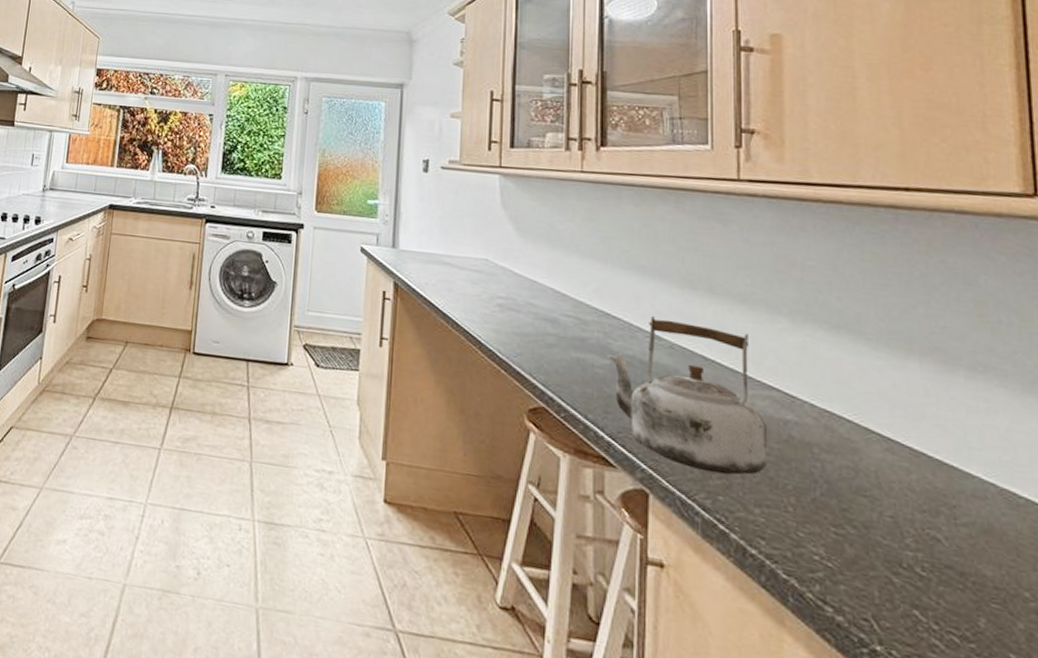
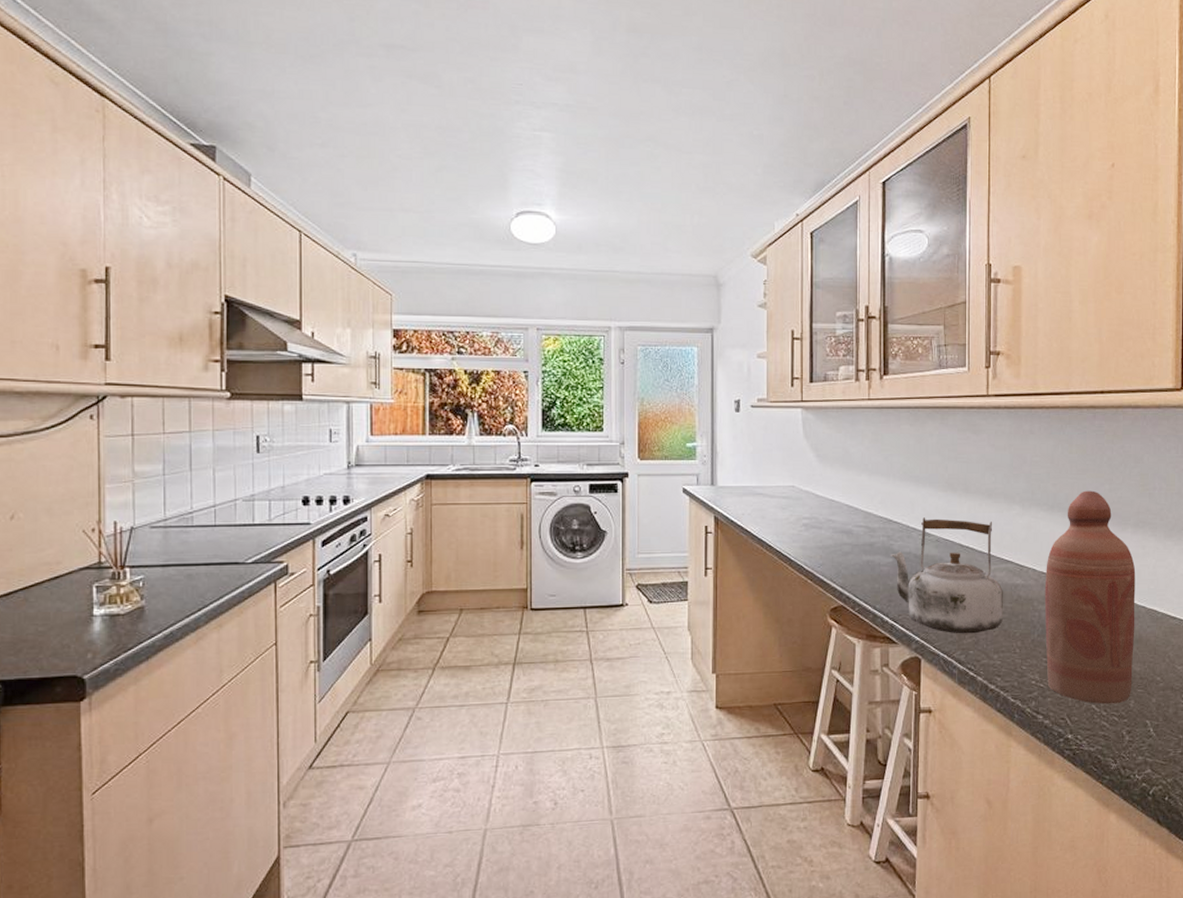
bottle: none [829,311,981,618] -> present [1044,490,1136,705]

